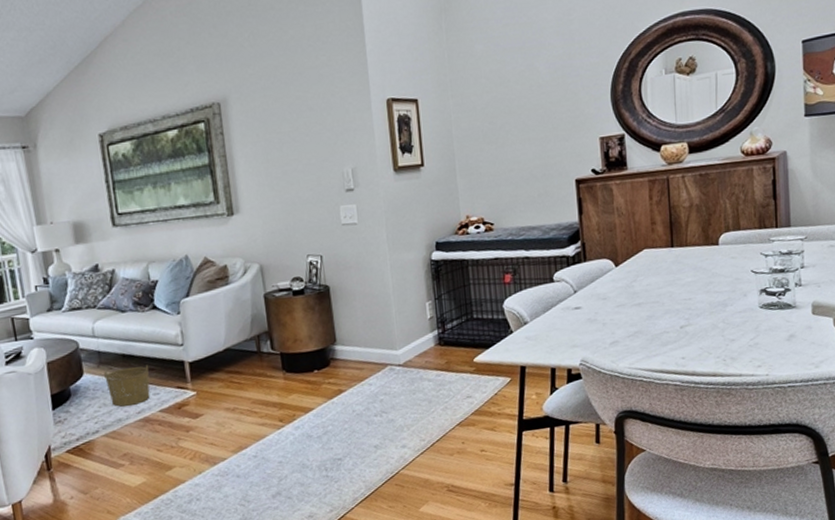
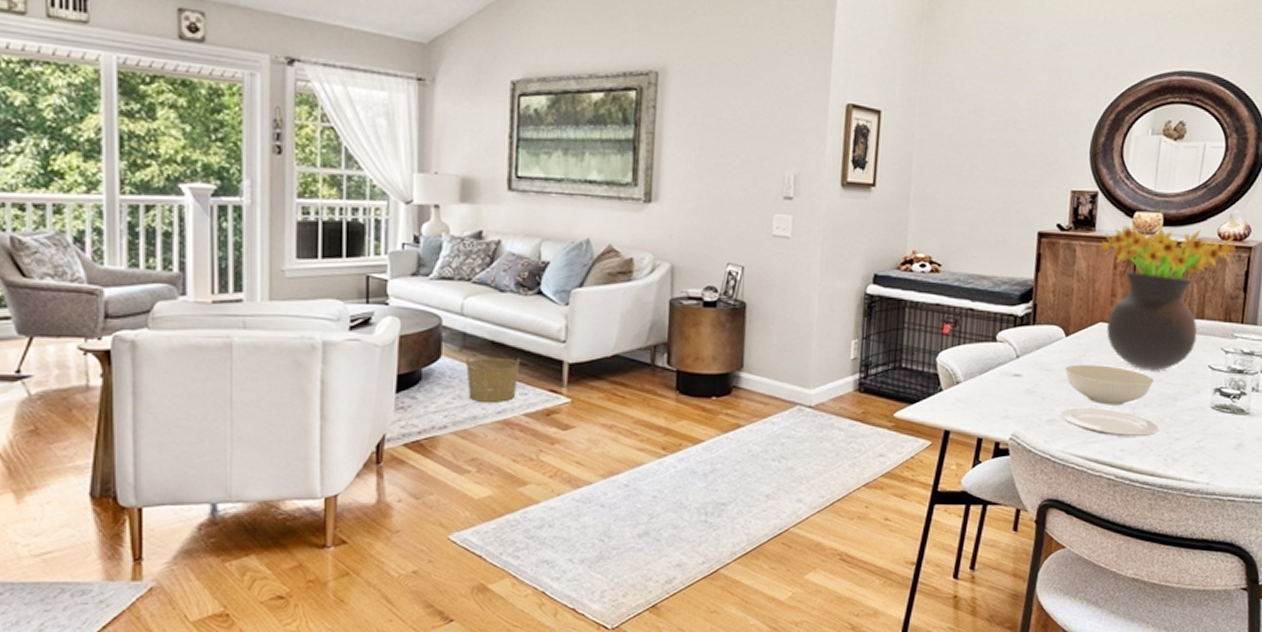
bowl: none [620,285,703,321] -> present [1065,364,1154,406]
plate: none [622,324,714,348] -> present [1060,407,1159,437]
flower arrangement: none [634,150,761,284] -> present [1100,221,1236,371]

